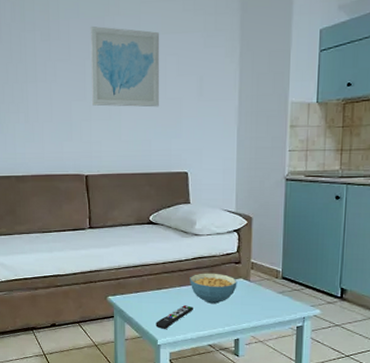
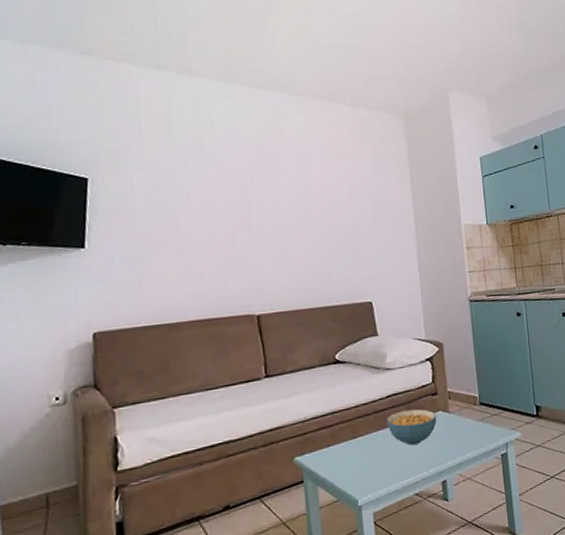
wall art: present [90,25,159,108] -> none [251,151,335,237]
remote control: present [155,305,193,330] -> none [353,451,394,486]

